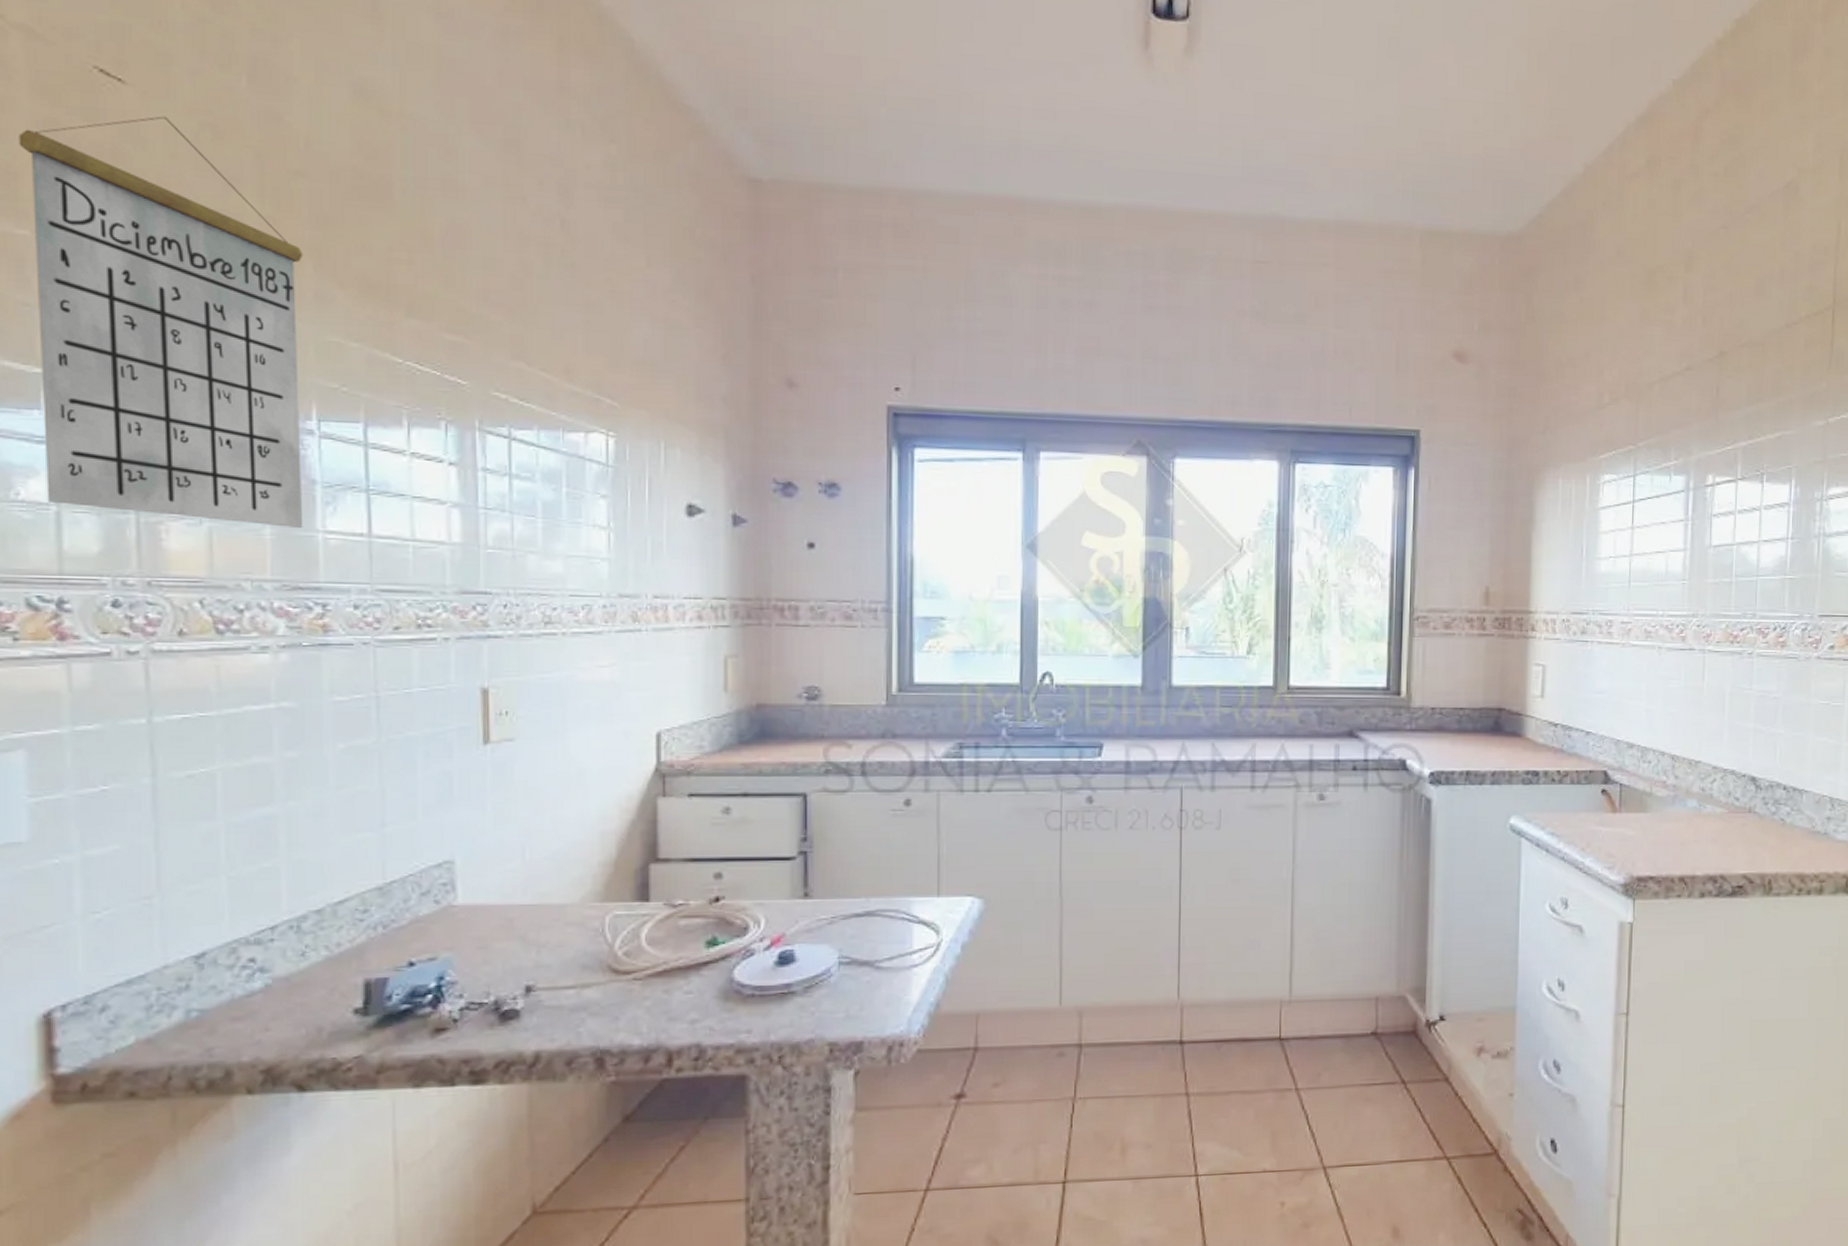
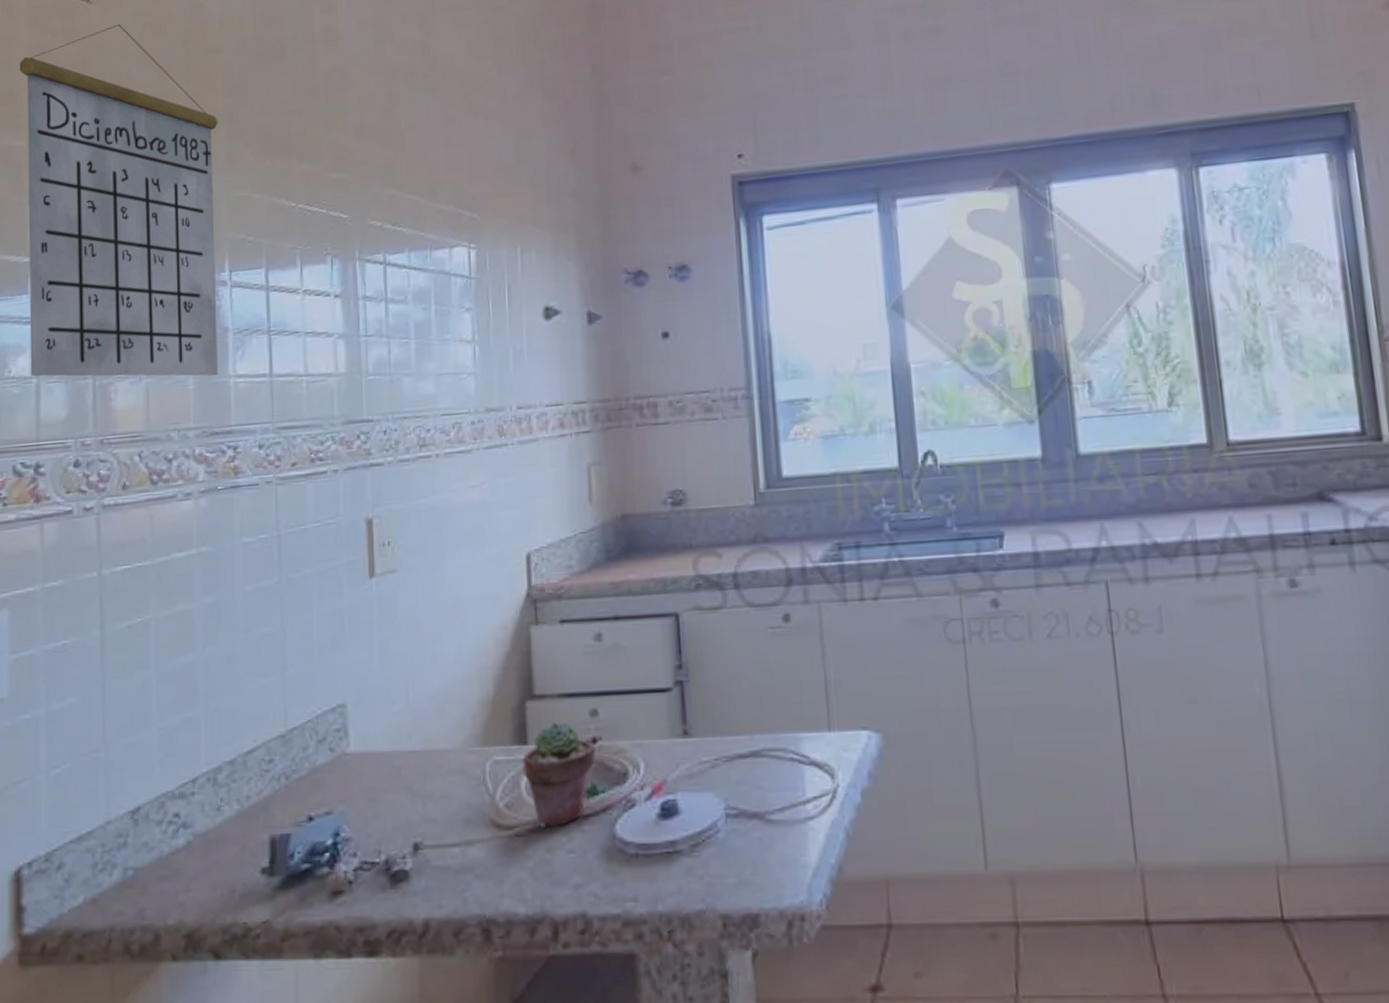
potted succulent: none [644,882,719,972] -> present [523,721,596,827]

